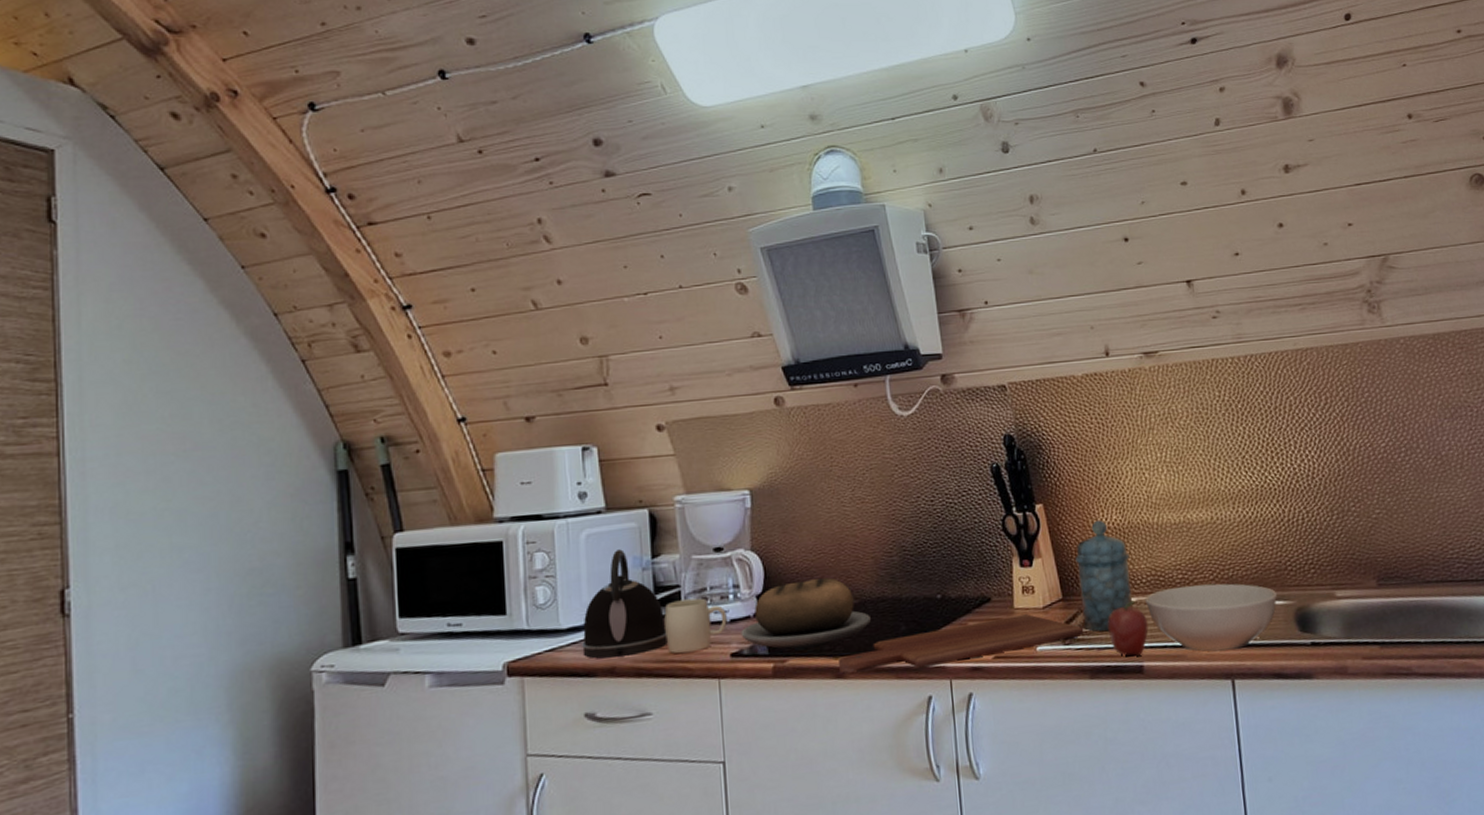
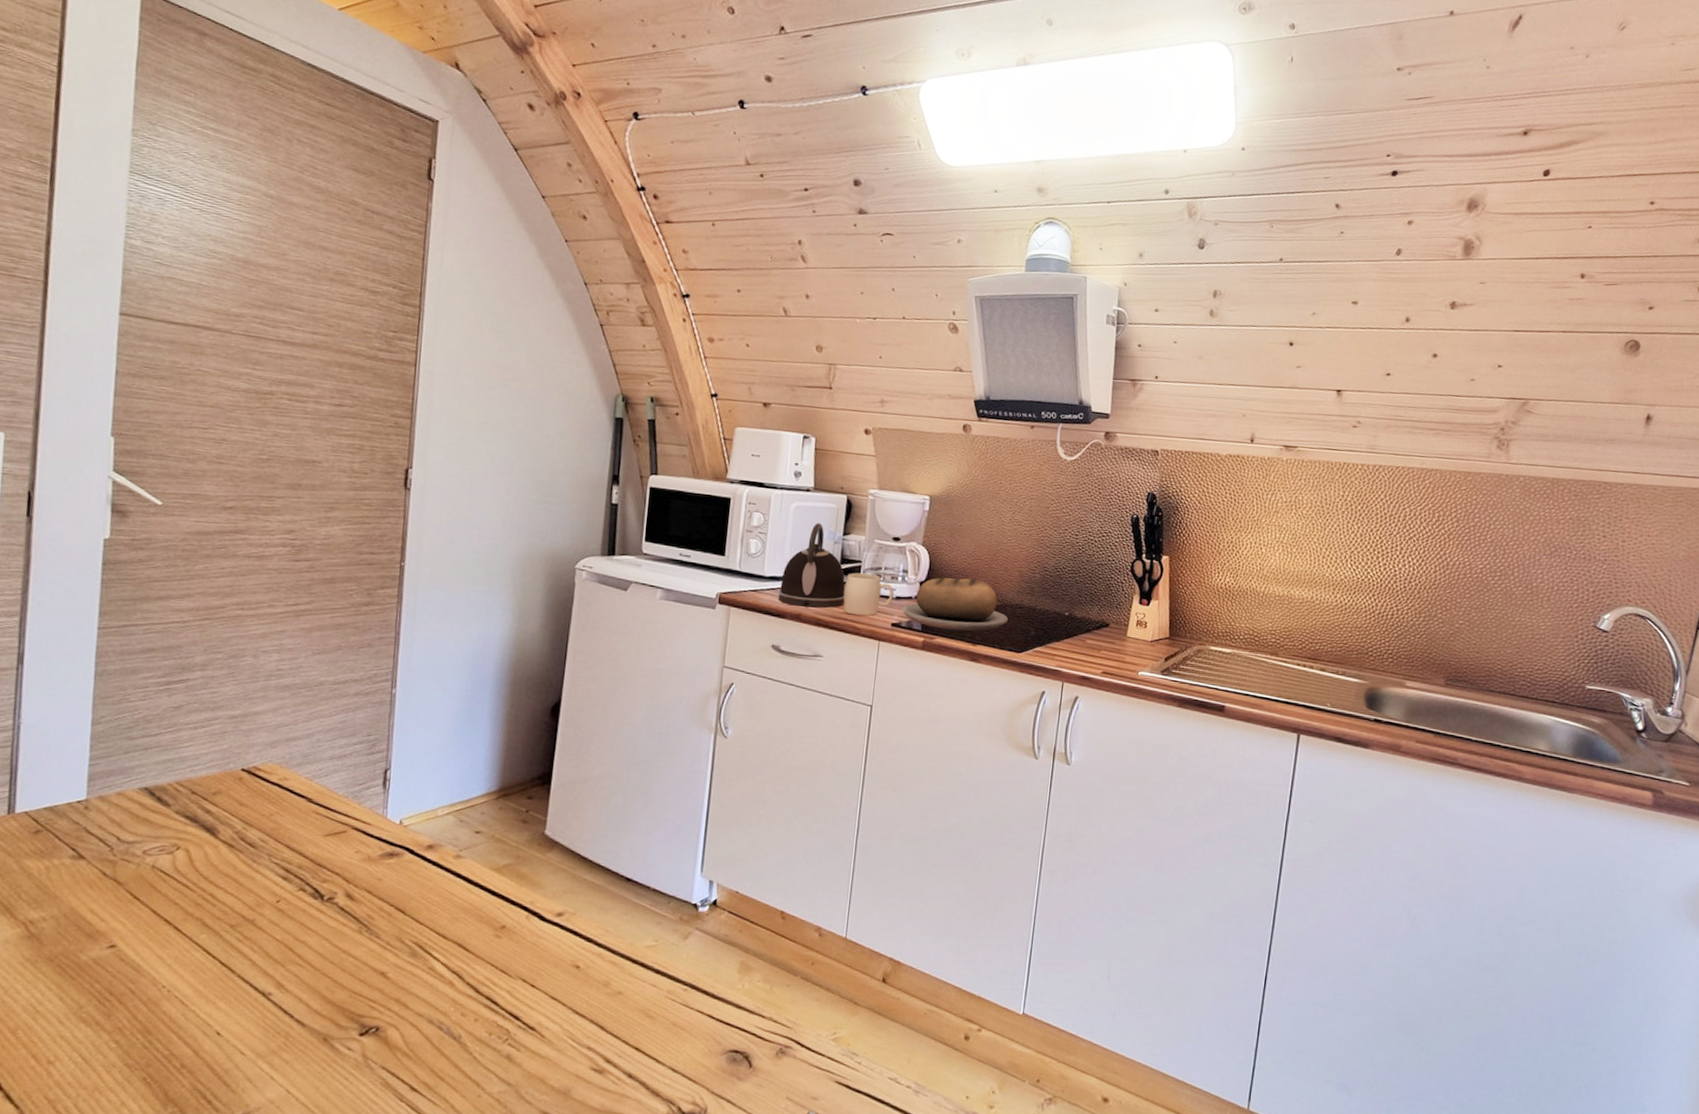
cutting board: present [839,613,1083,673] -> none [975,639,1181,671]
canister: present [1075,520,1133,632] -> none [1182,579,1234,672]
fruit: present [1108,600,1149,656] -> none [1202,651,1237,697]
bowl: present [1145,583,1278,652] -> none [1238,648,1355,710]

